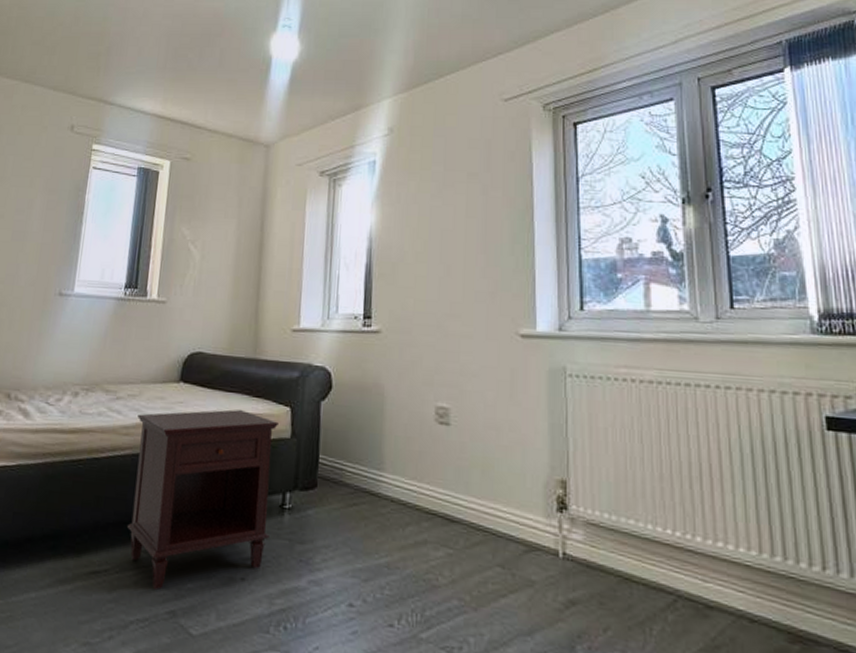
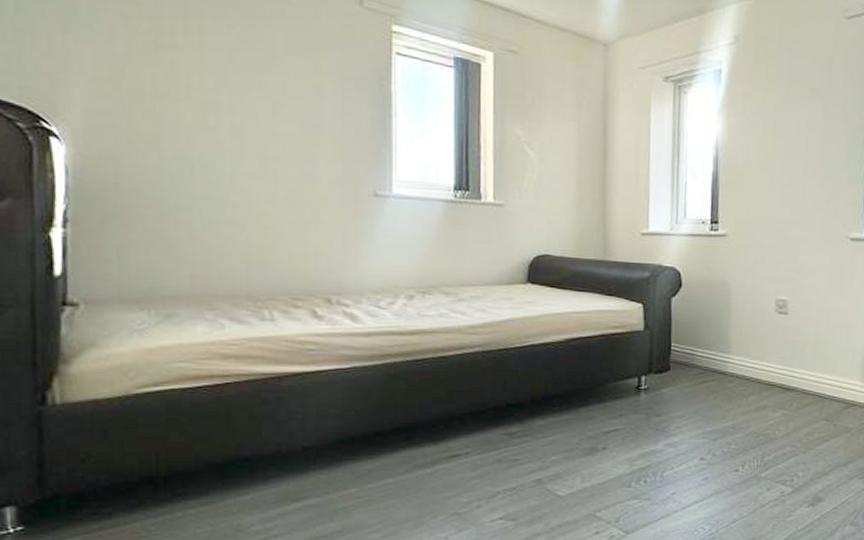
nightstand: present [126,409,278,590] -> none [484,307,631,464]

